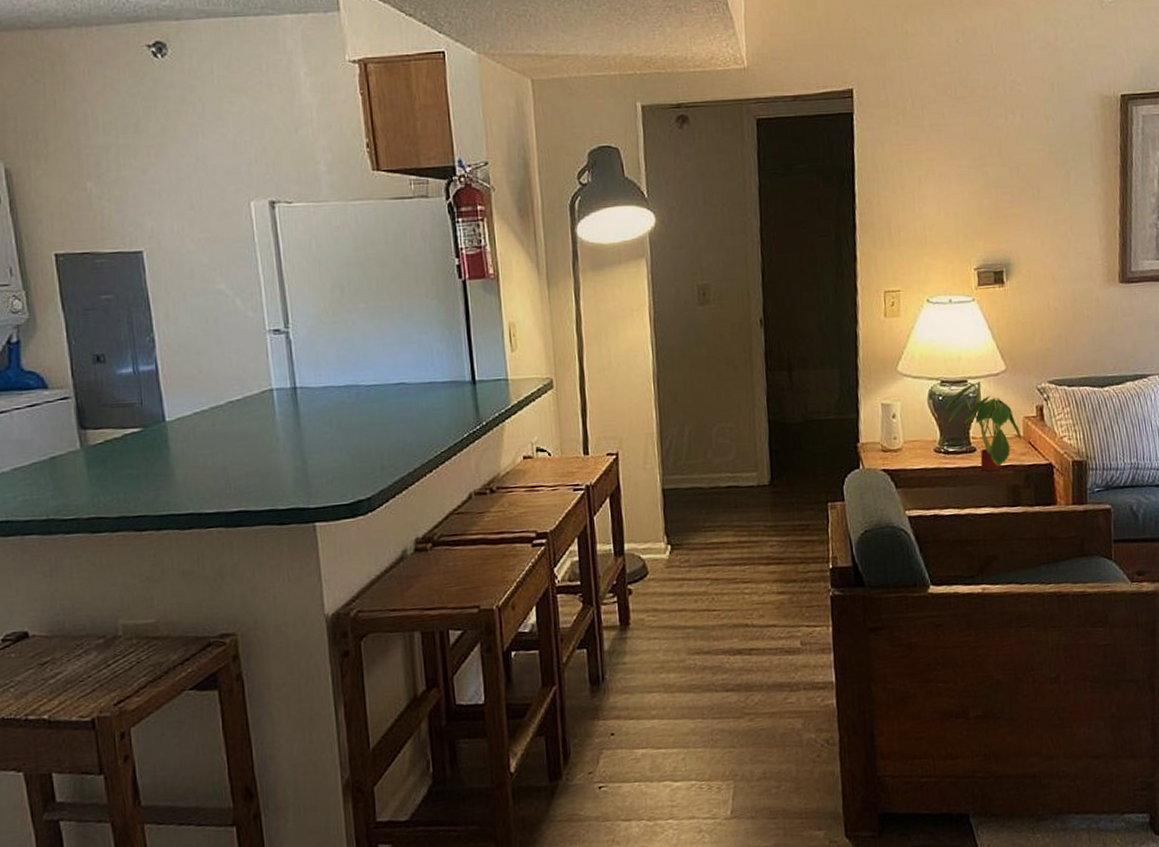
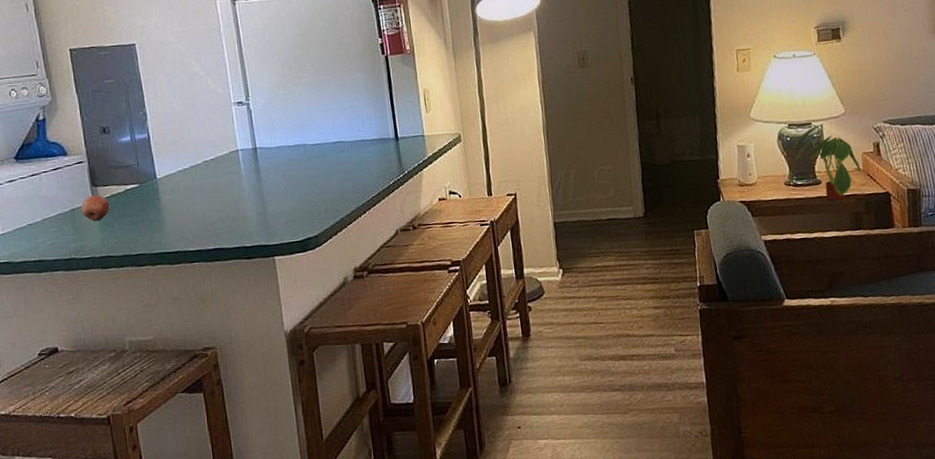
fruit: none [65,439,103,473] -> present [81,194,110,221]

